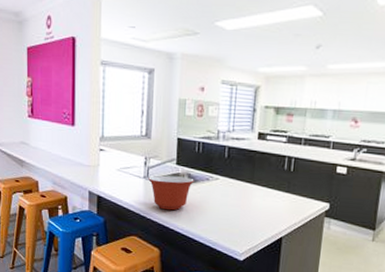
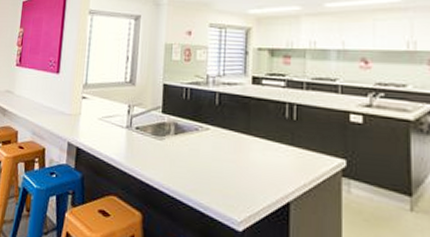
mixing bowl: present [148,175,194,211] -> none [131,125,182,166]

